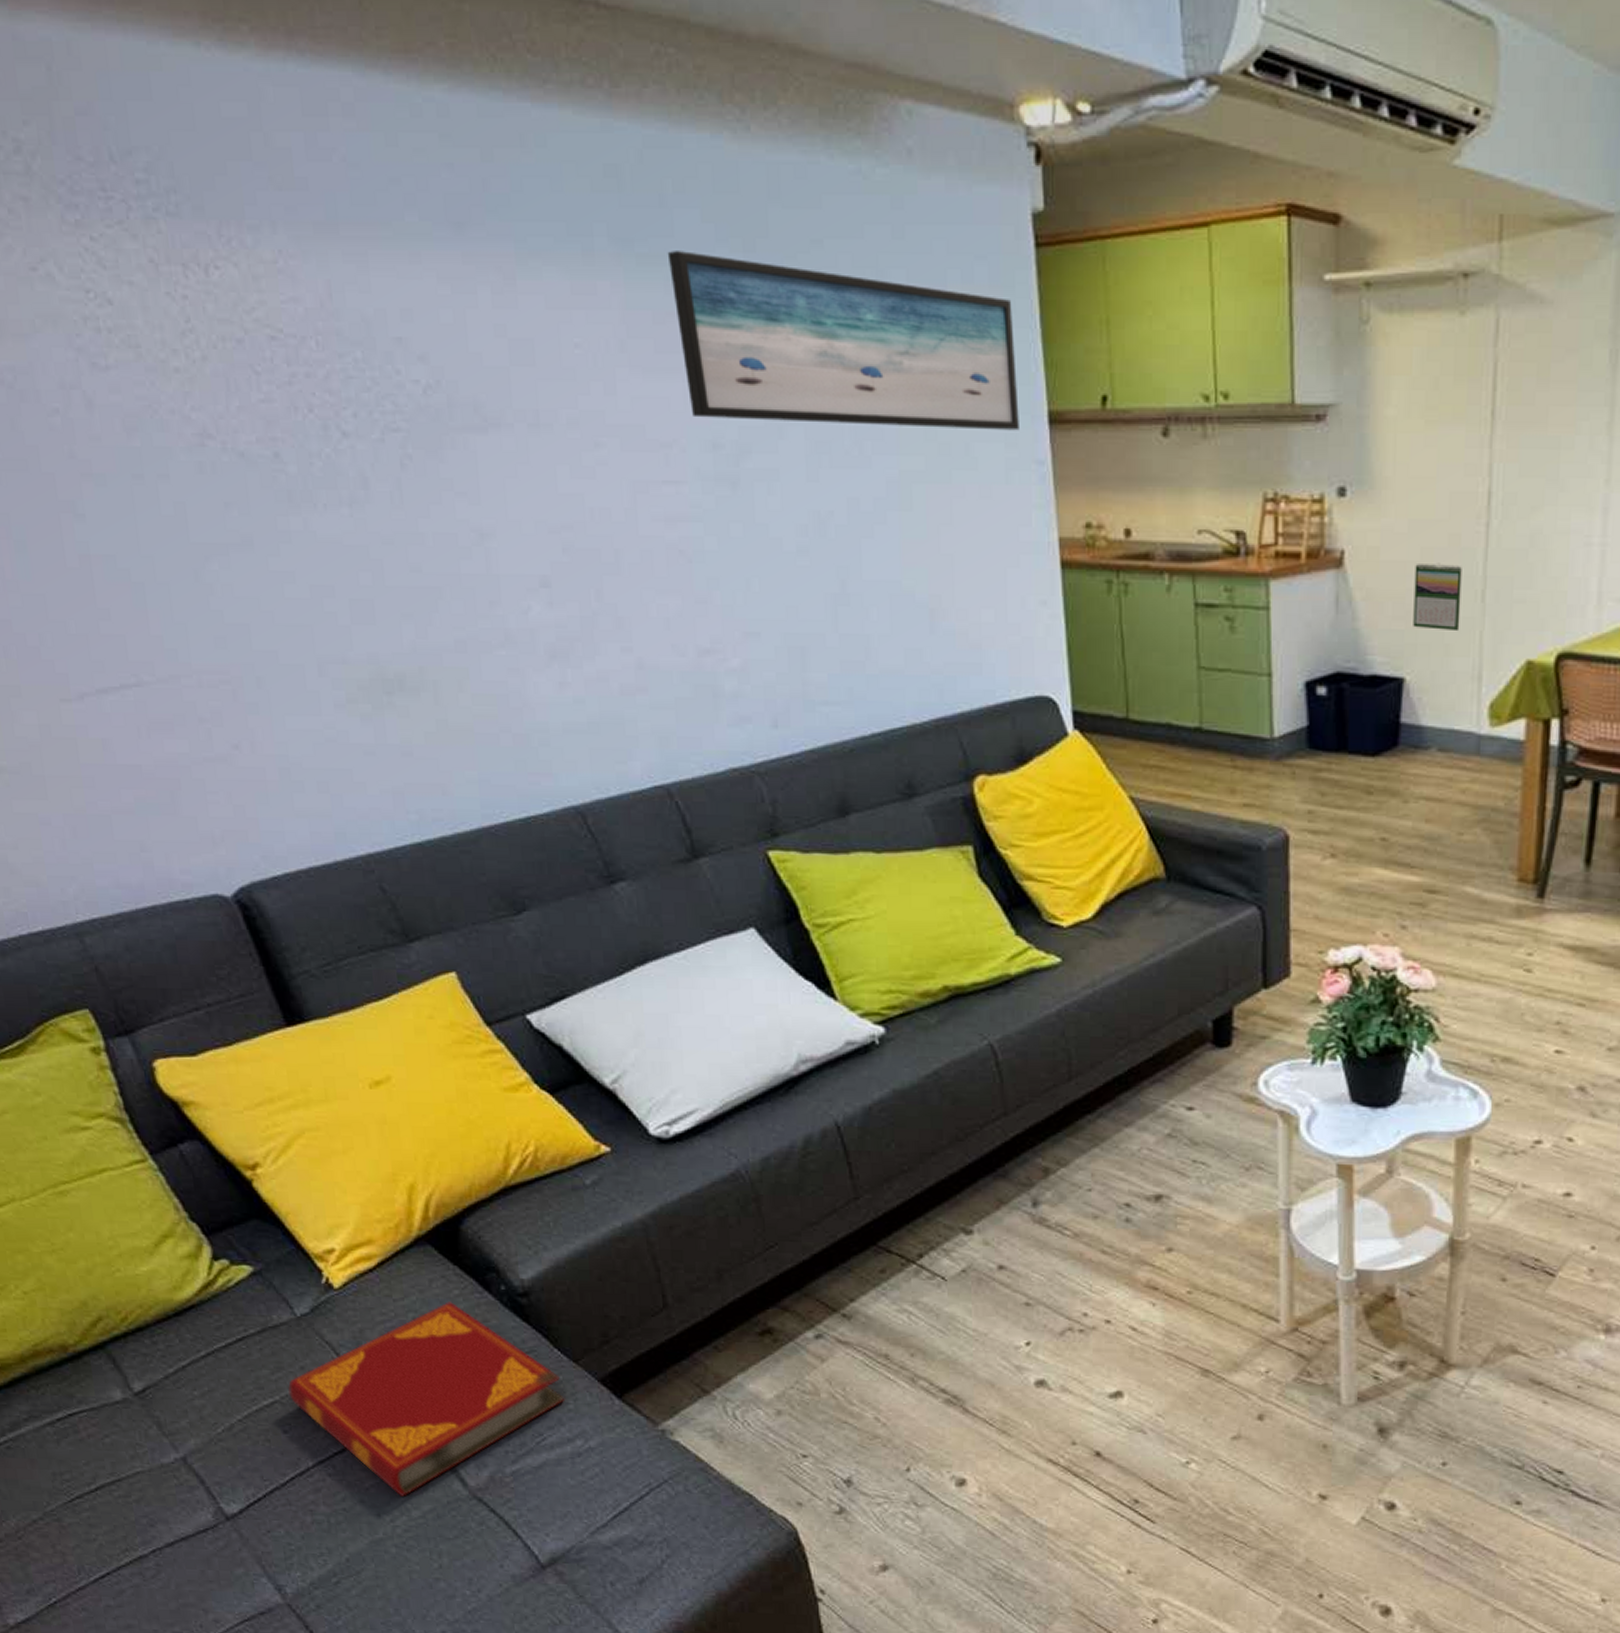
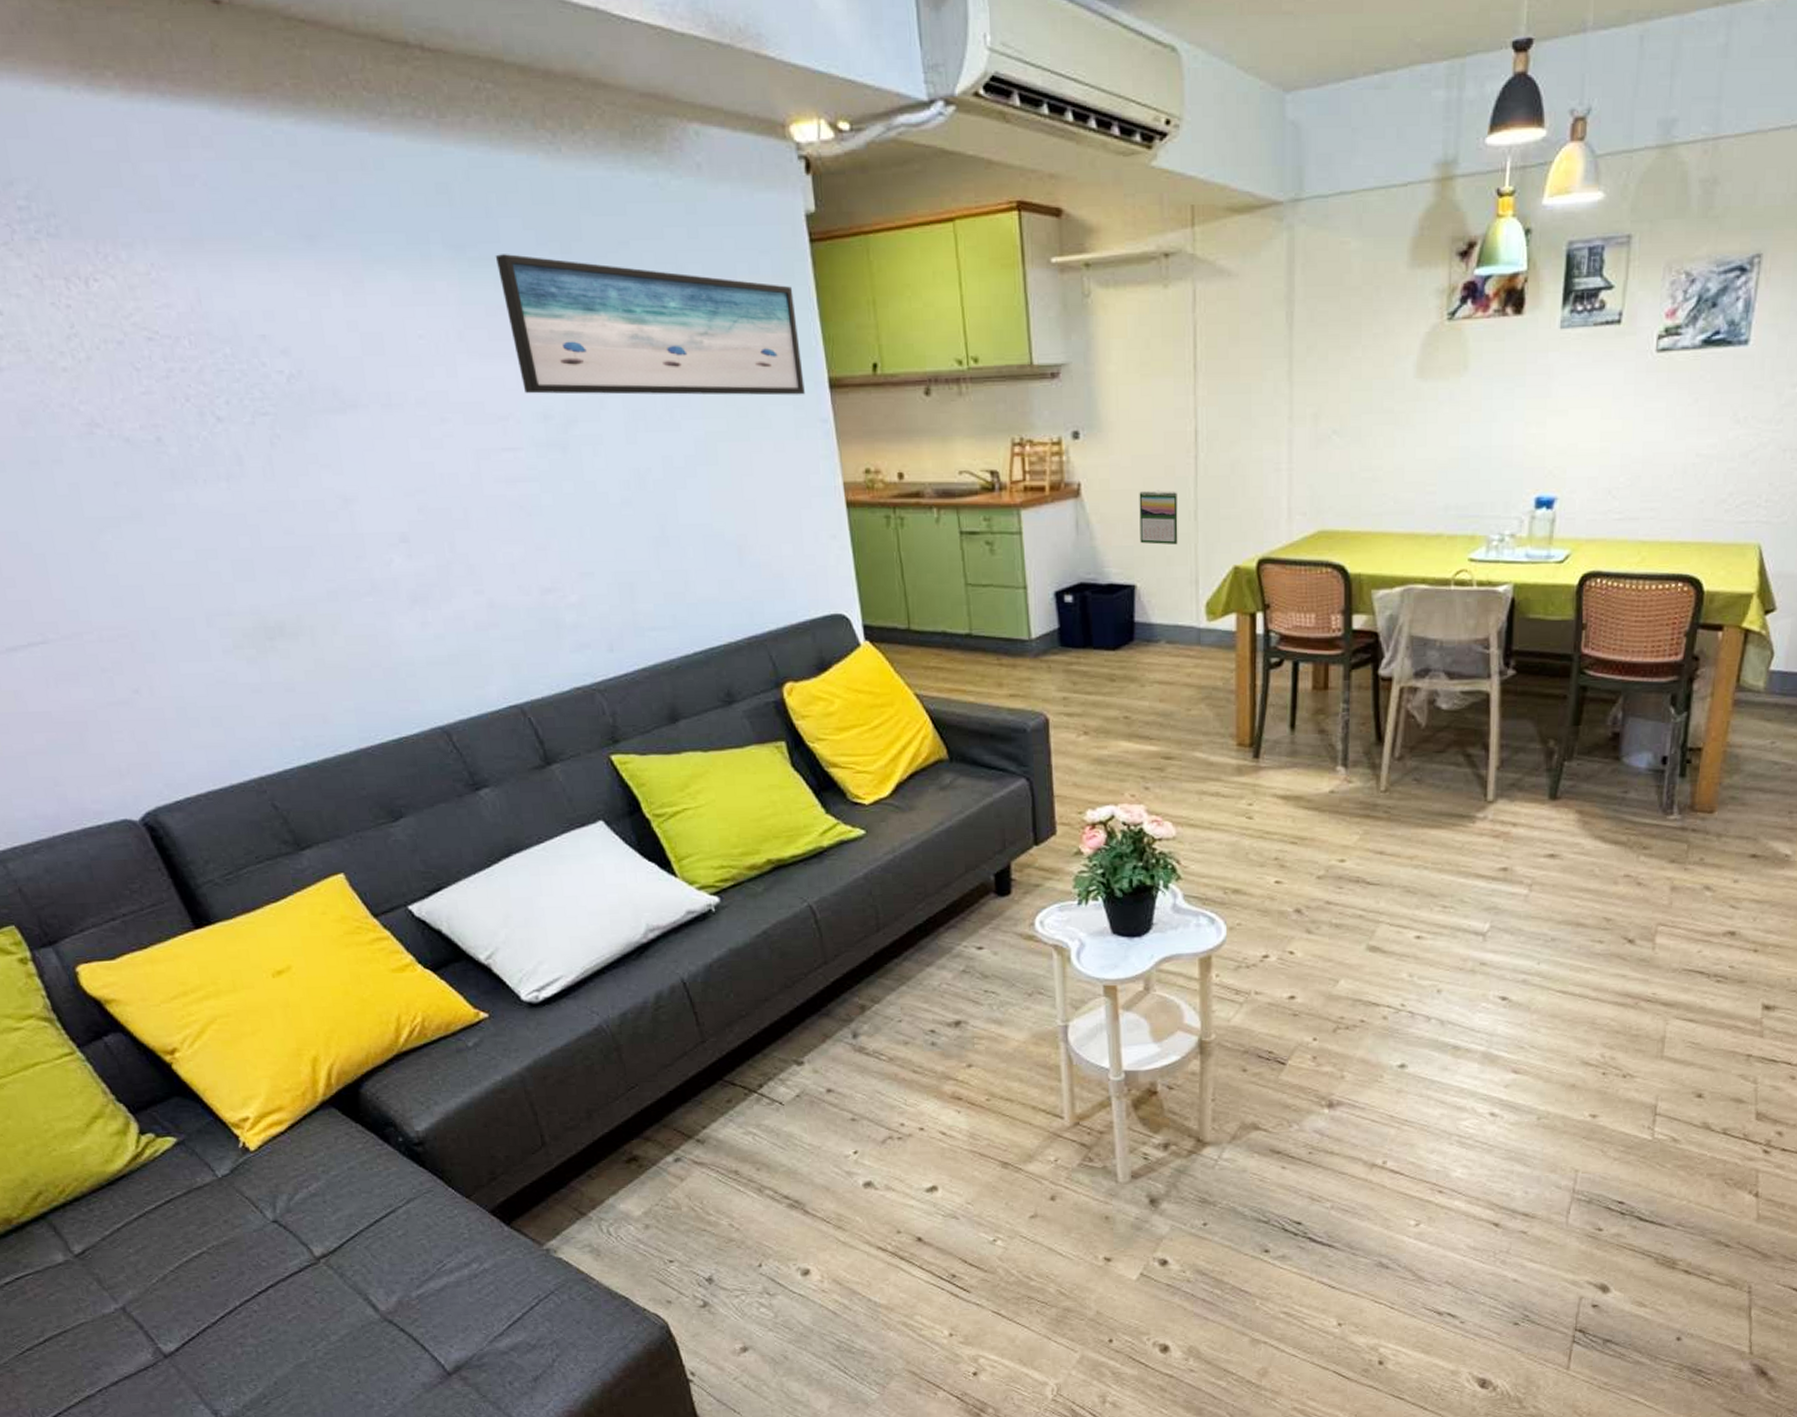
hardback book: present [288,1302,566,1497] -> none [214,1155,461,1325]

